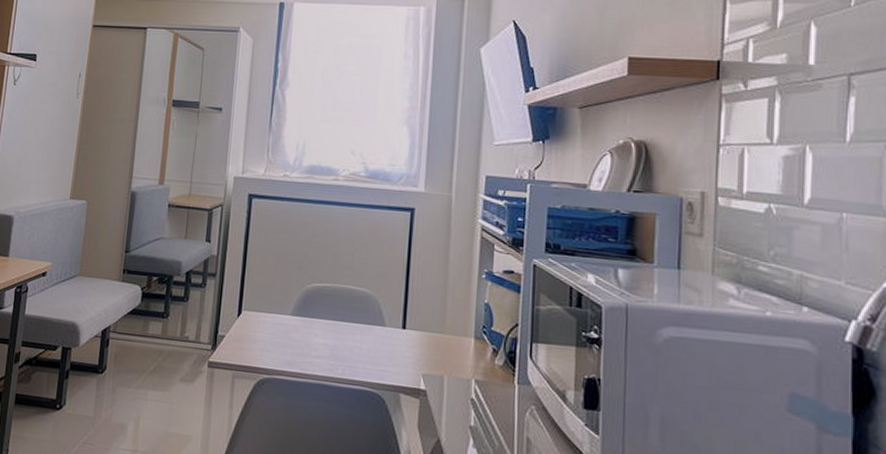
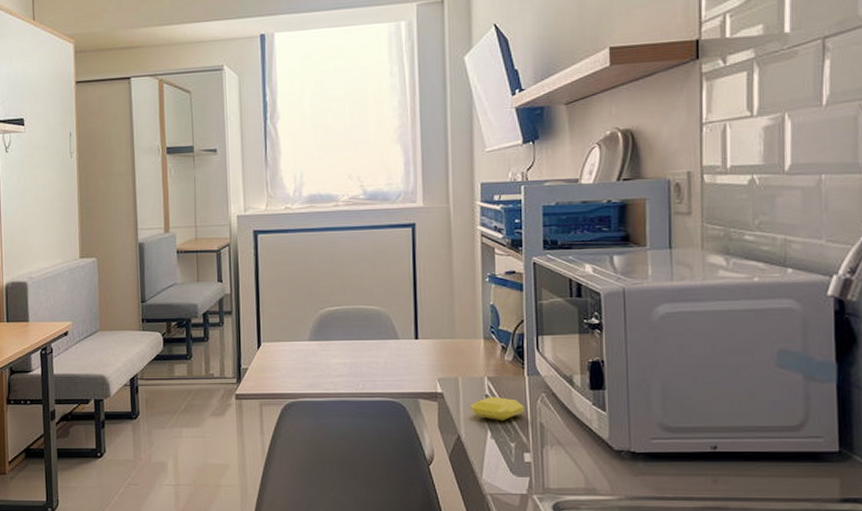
soap bar: none [452,400,512,431] -> present [469,396,525,421]

